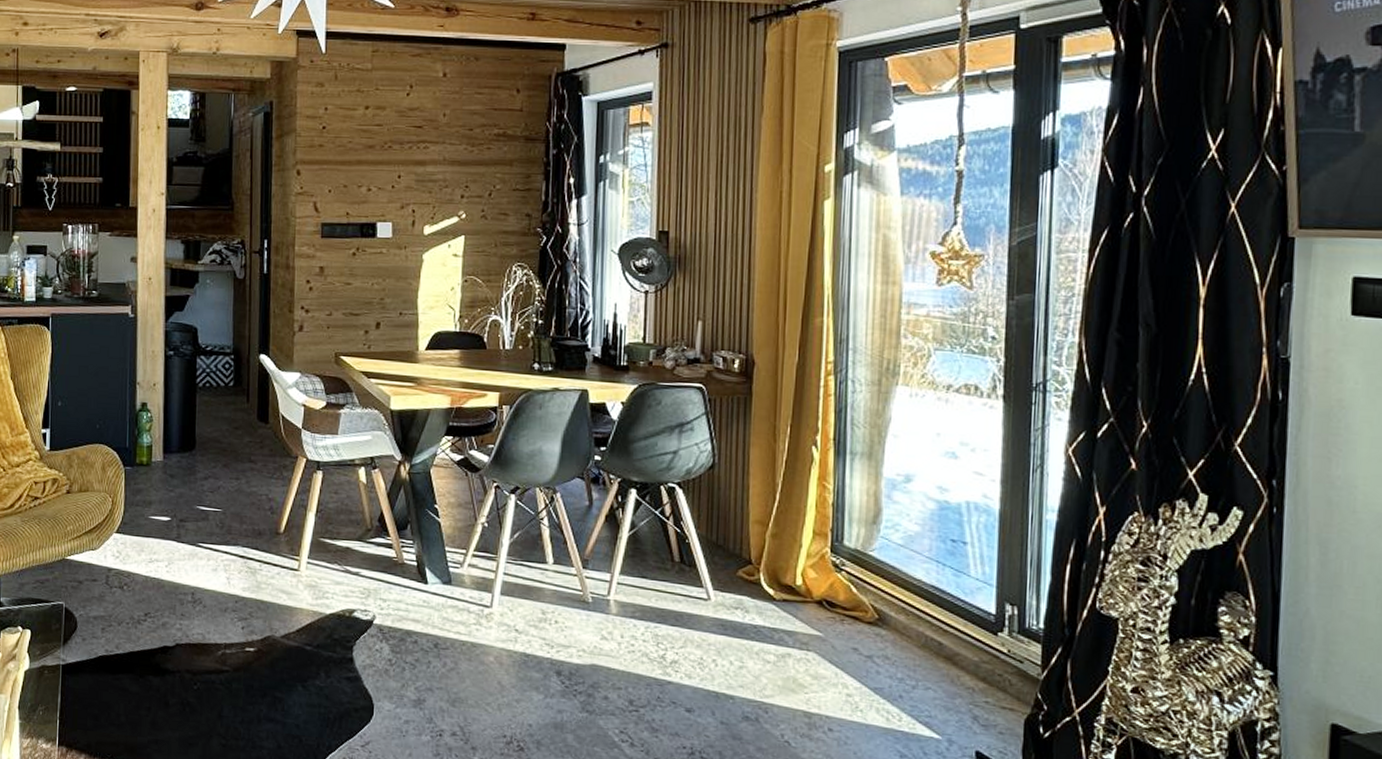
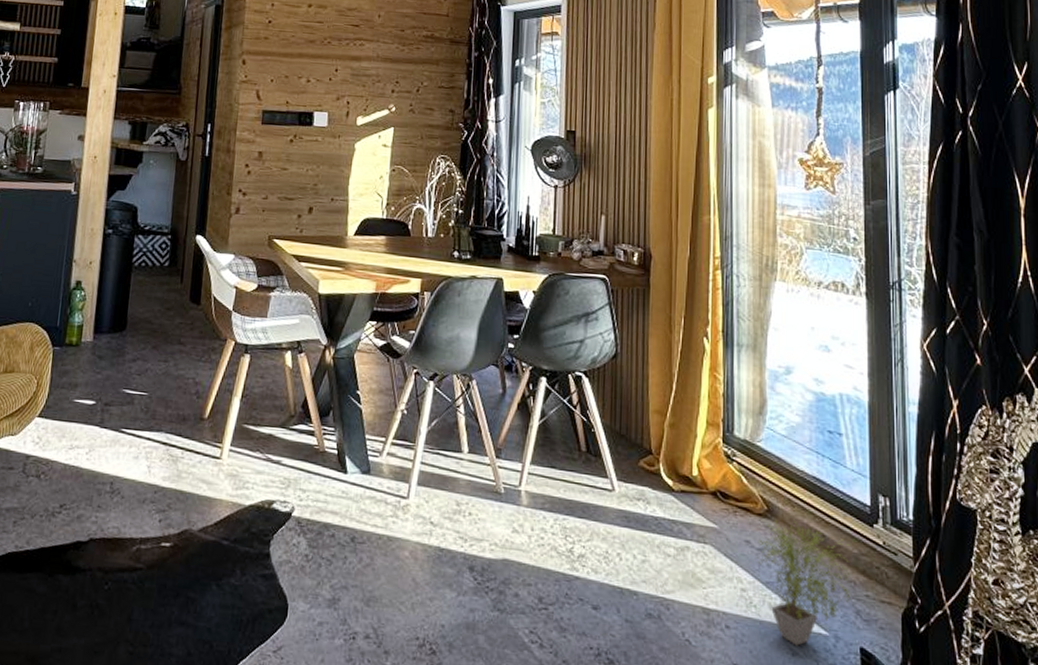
potted plant: none [865,628,971,749] -> present [757,520,851,646]

